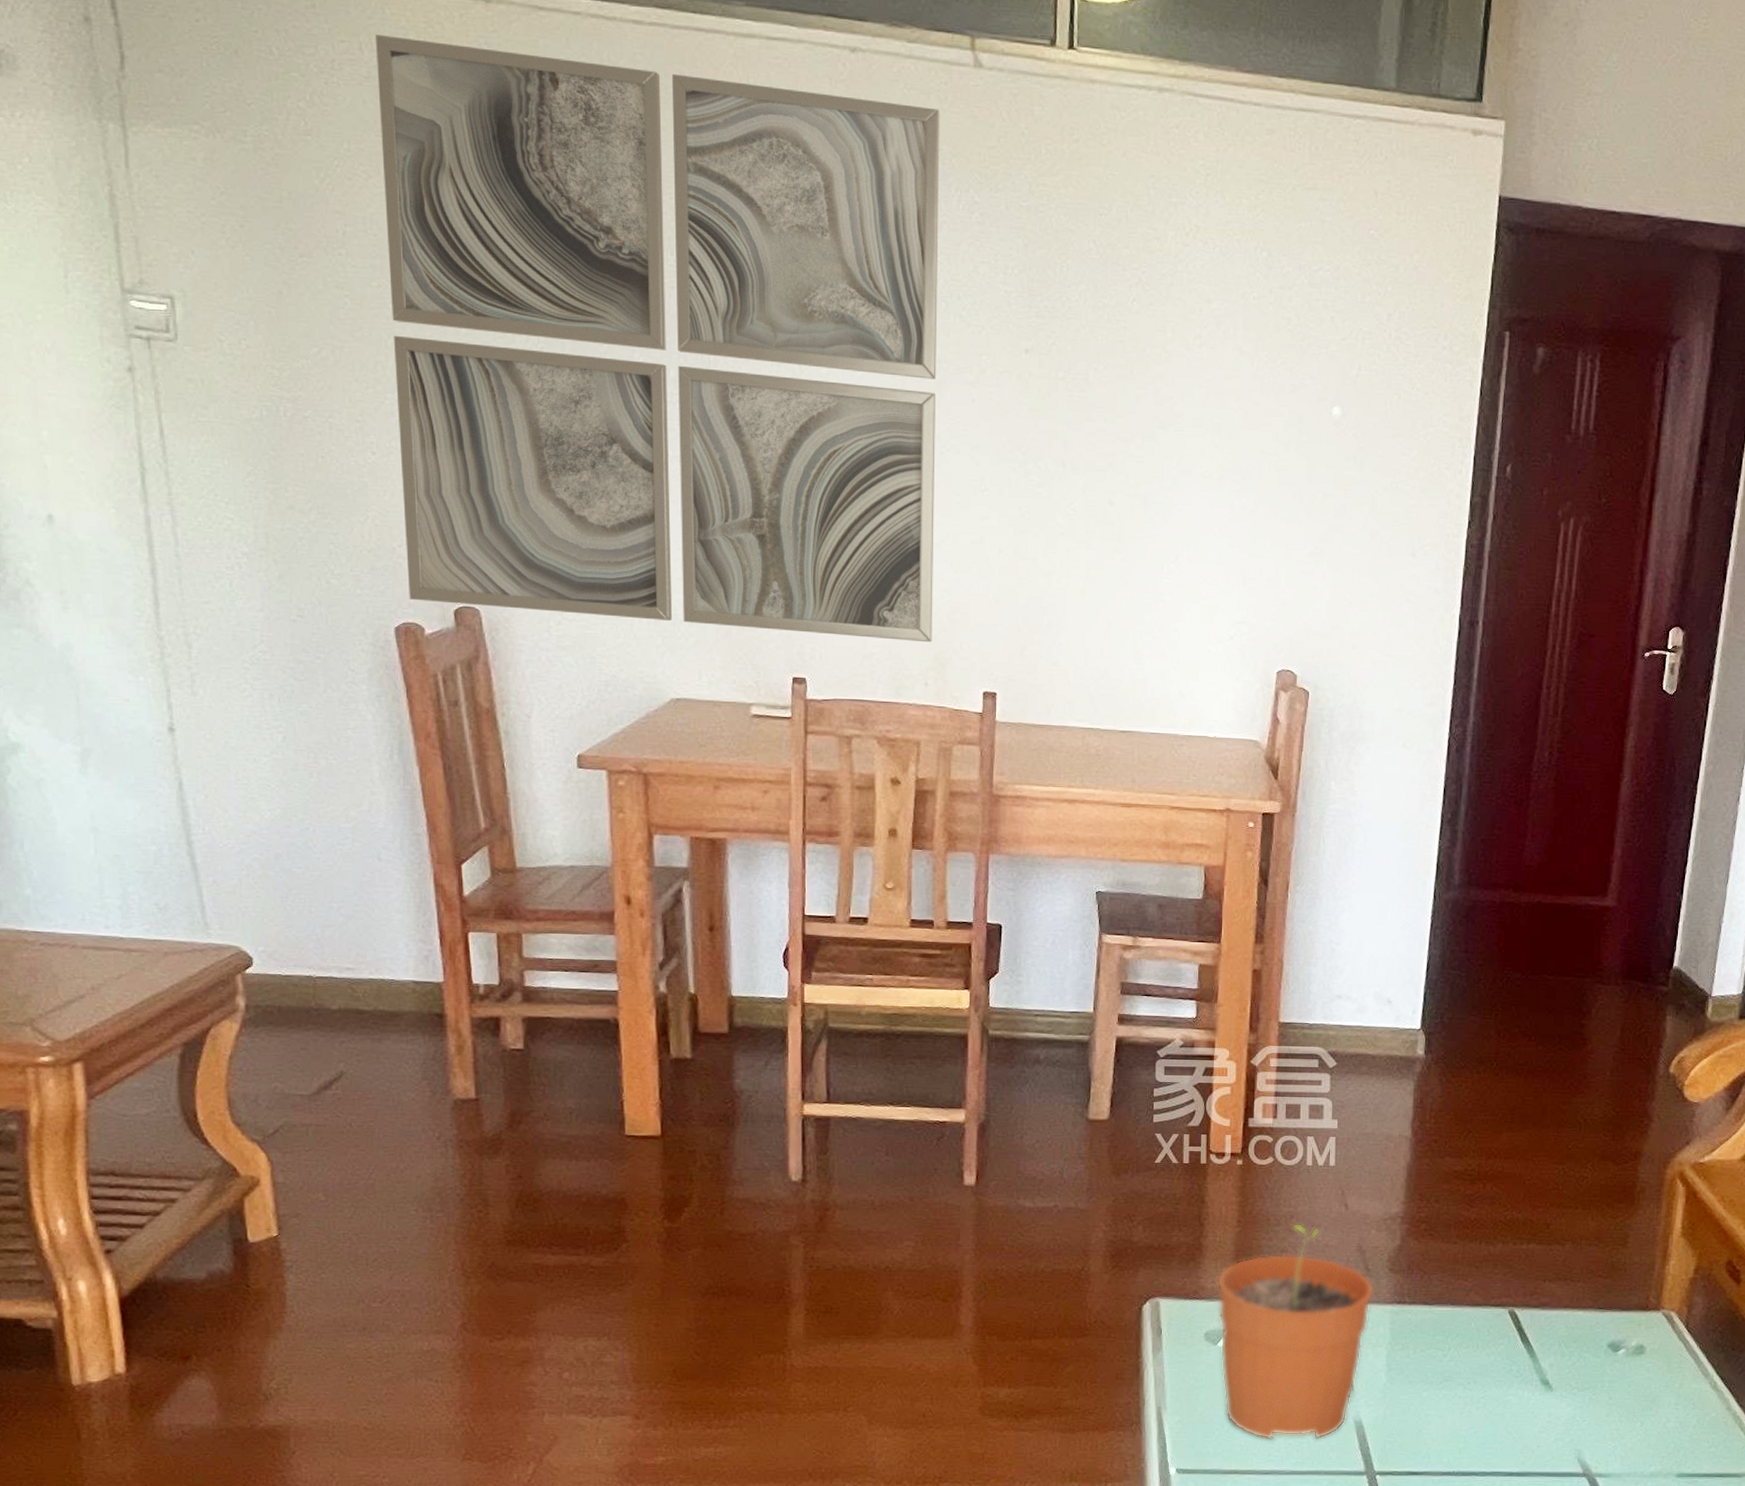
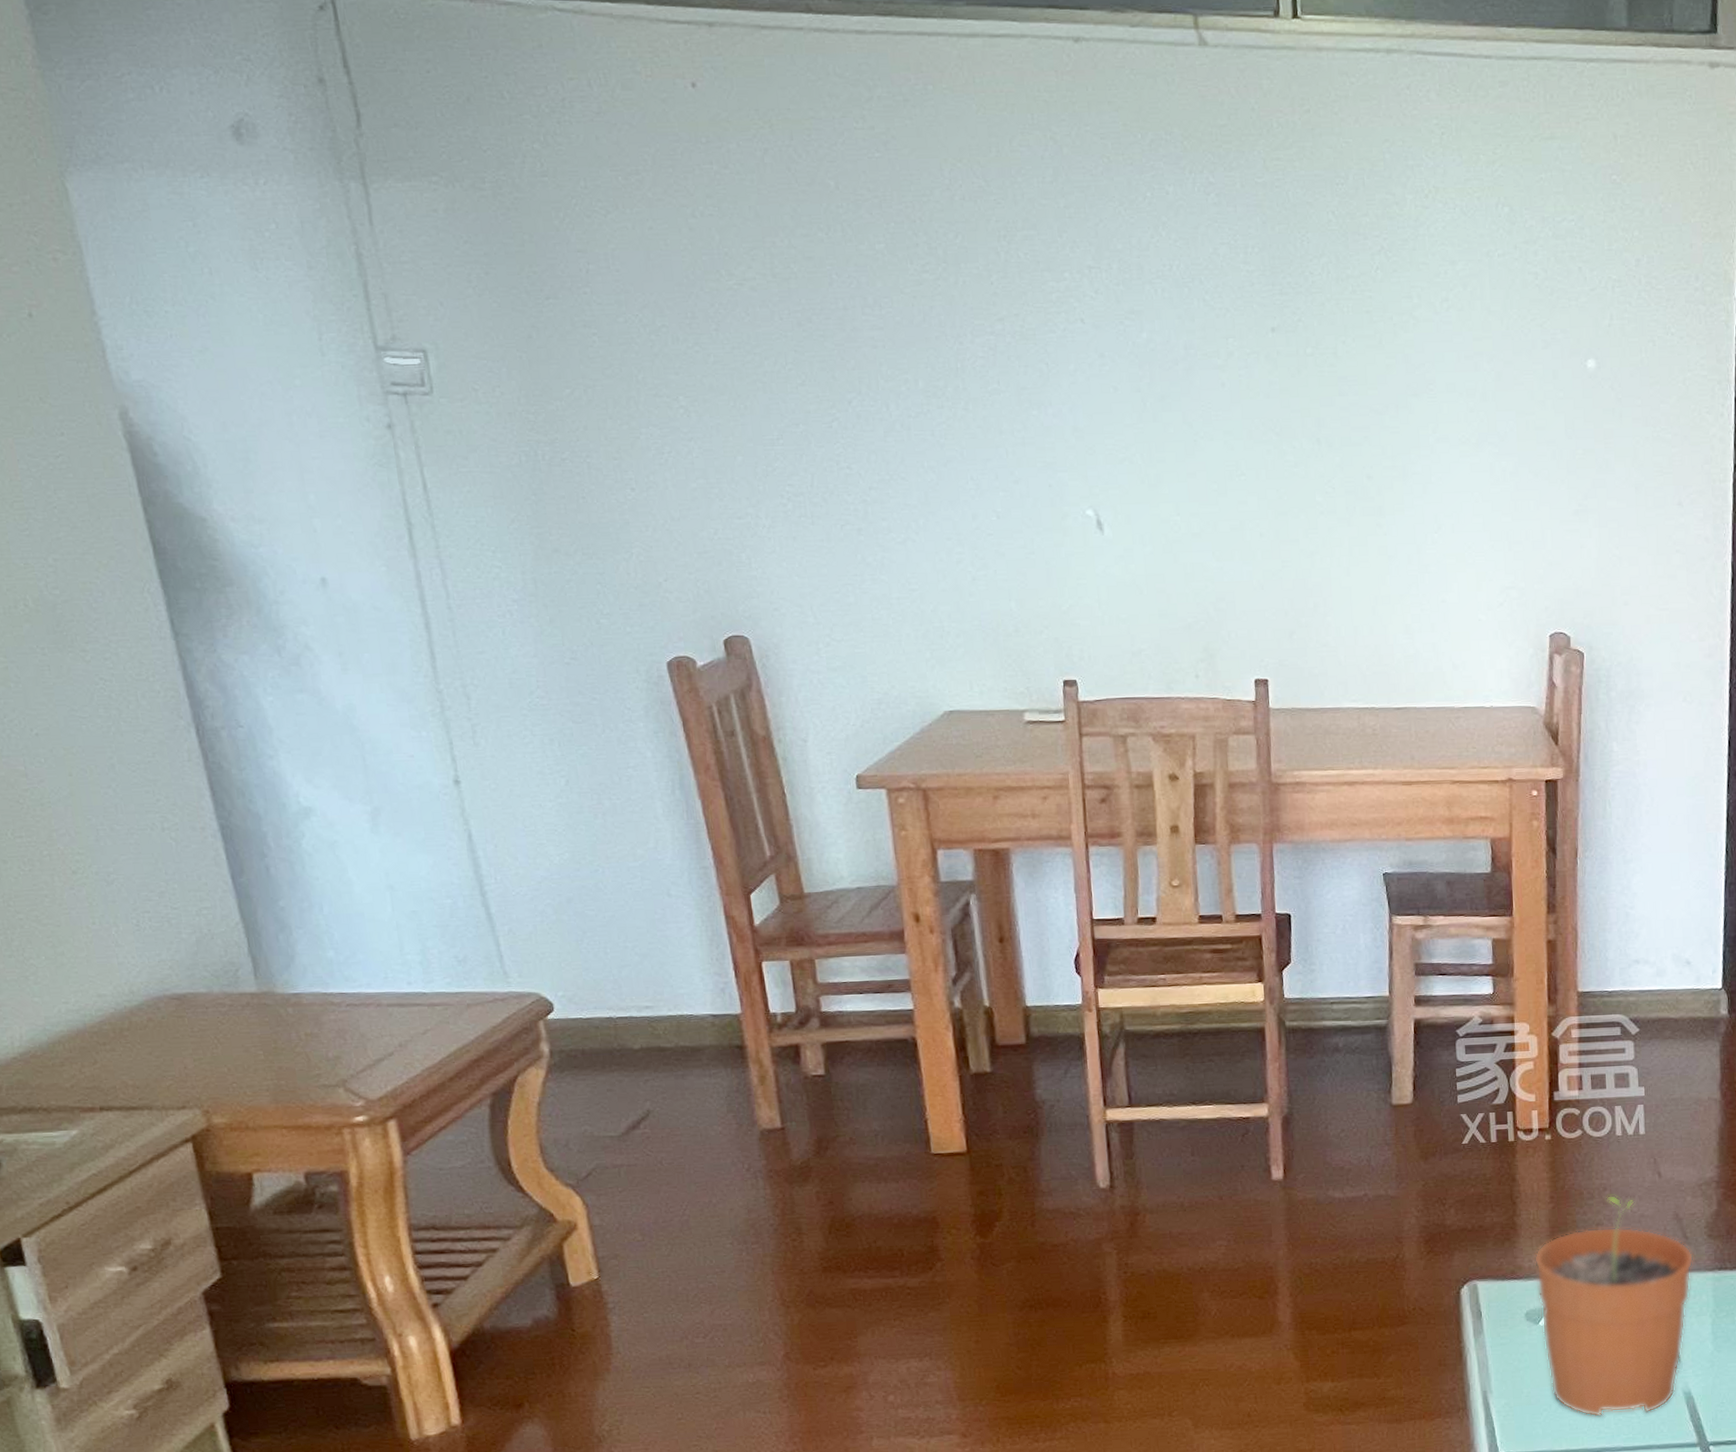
wall art: present [376,35,940,643] -> none [603,69,1200,634]

